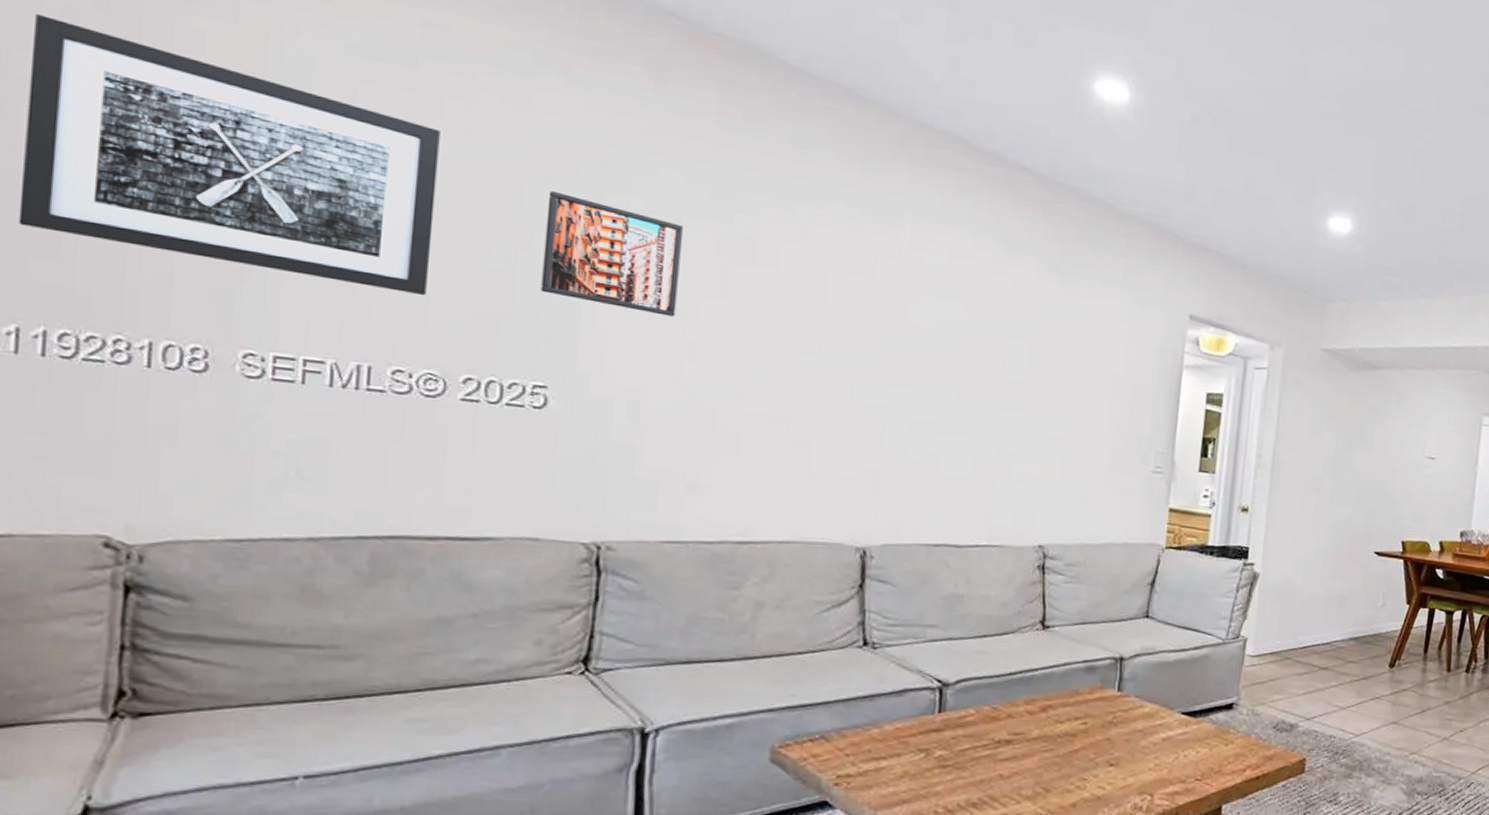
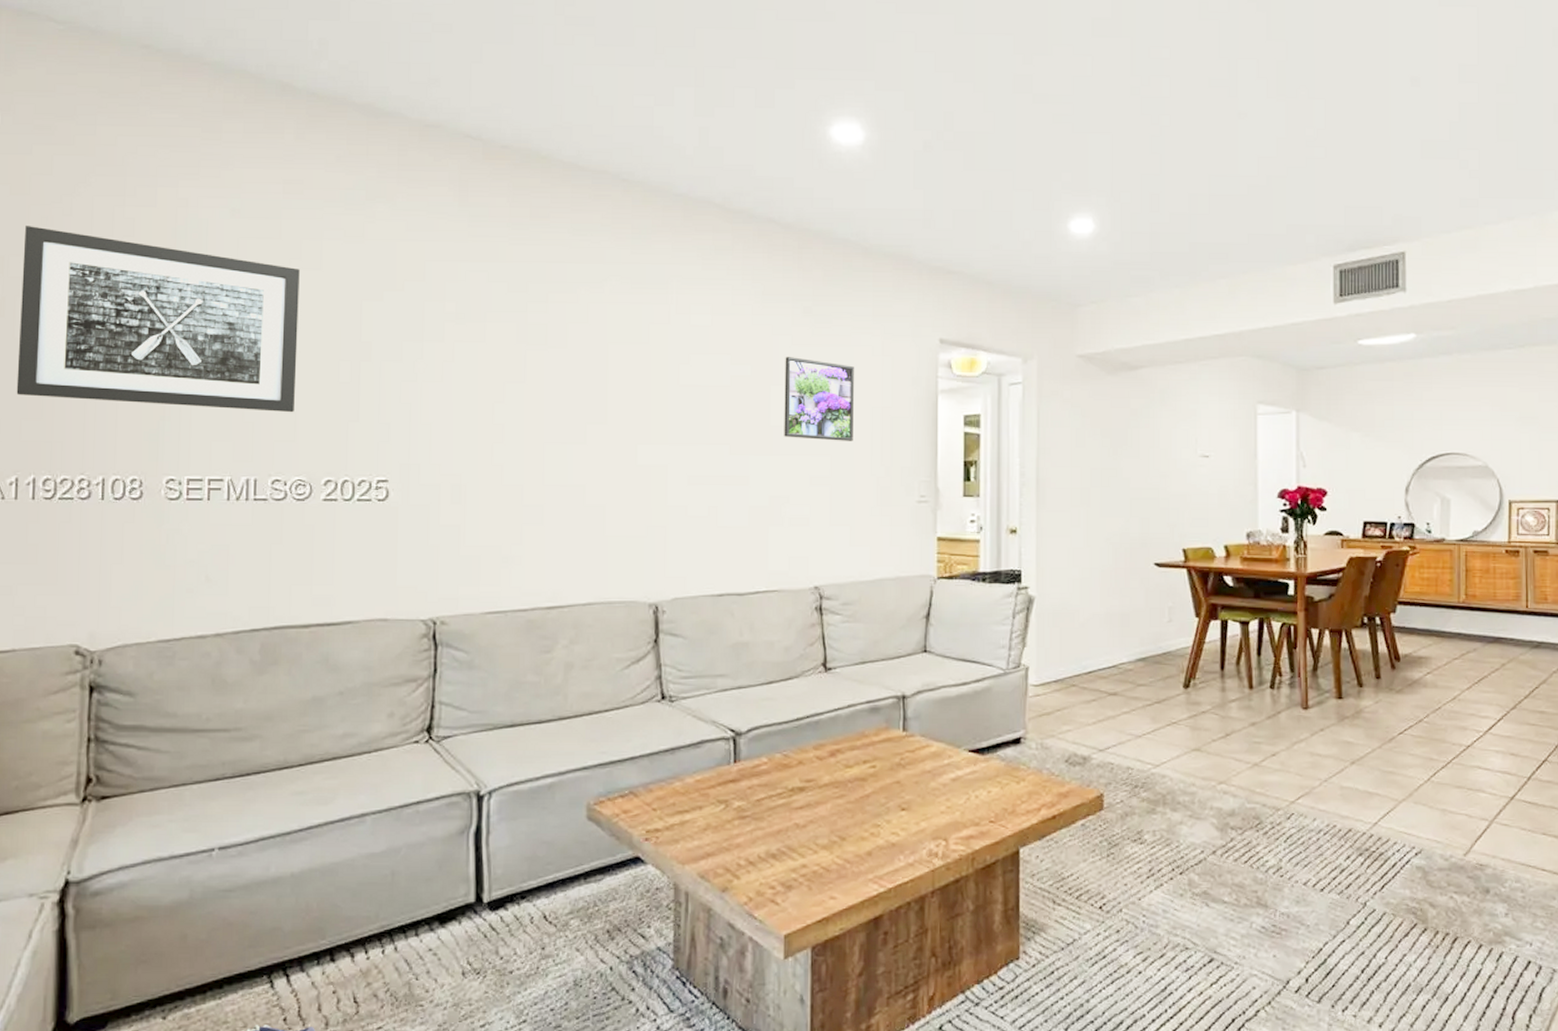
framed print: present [541,190,683,317] -> none [379,306,487,404]
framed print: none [1018,311,1099,405] -> present [784,357,854,441]

